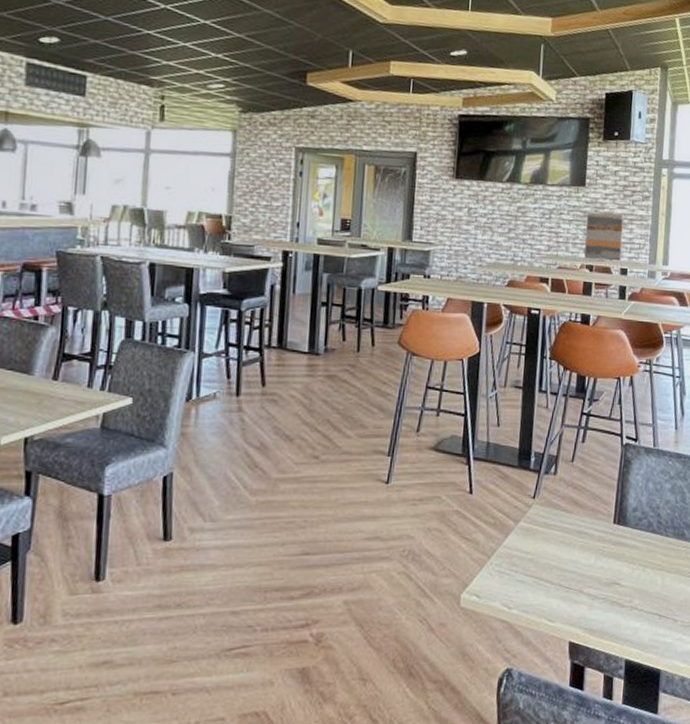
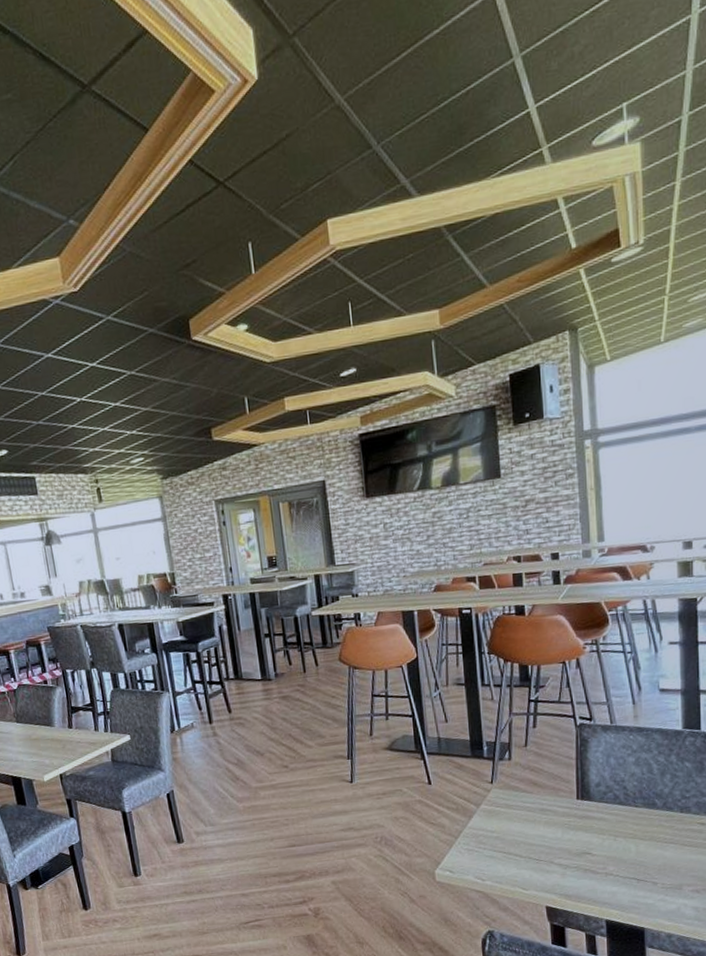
wall art: present [584,211,625,262] -> none [506,498,550,553]

